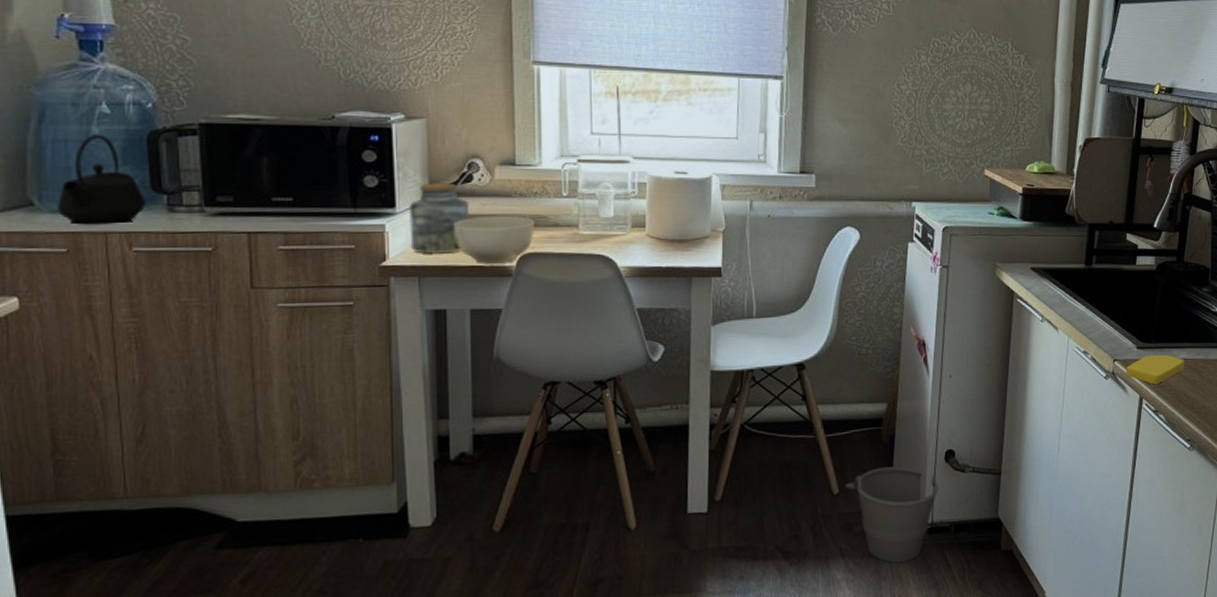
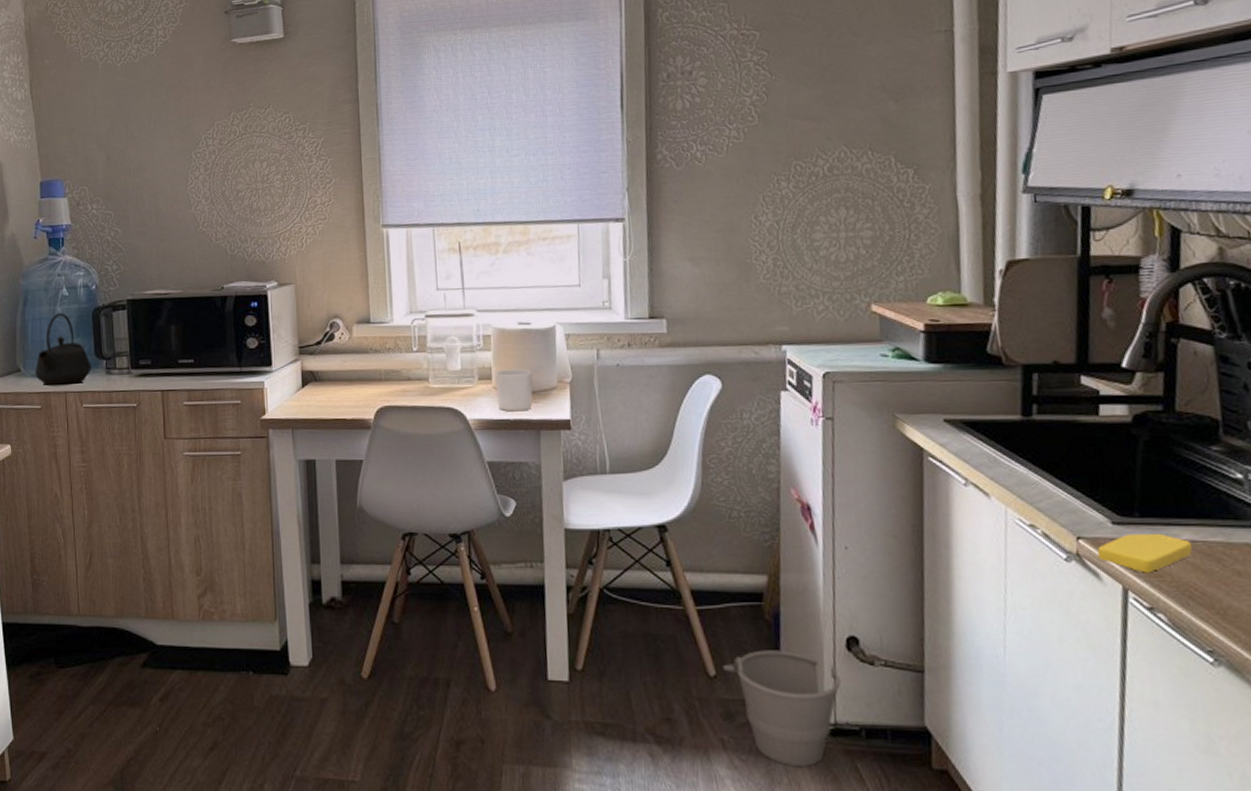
jar: present [408,181,470,254] -> none [282,341,333,408]
bowl: present [453,215,535,264] -> none [319,371,390,417]
mug: none [649,217,687,259] -> present [495,368,533,412]

